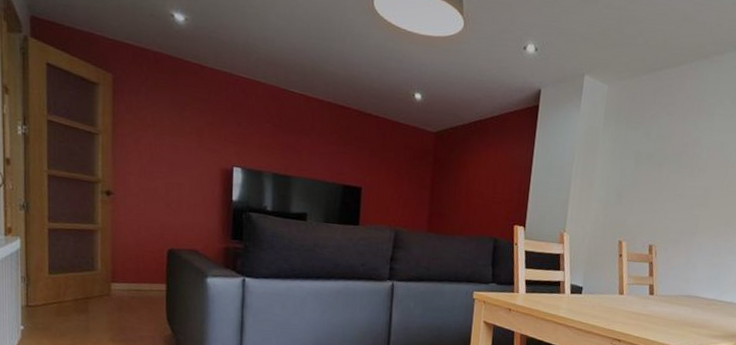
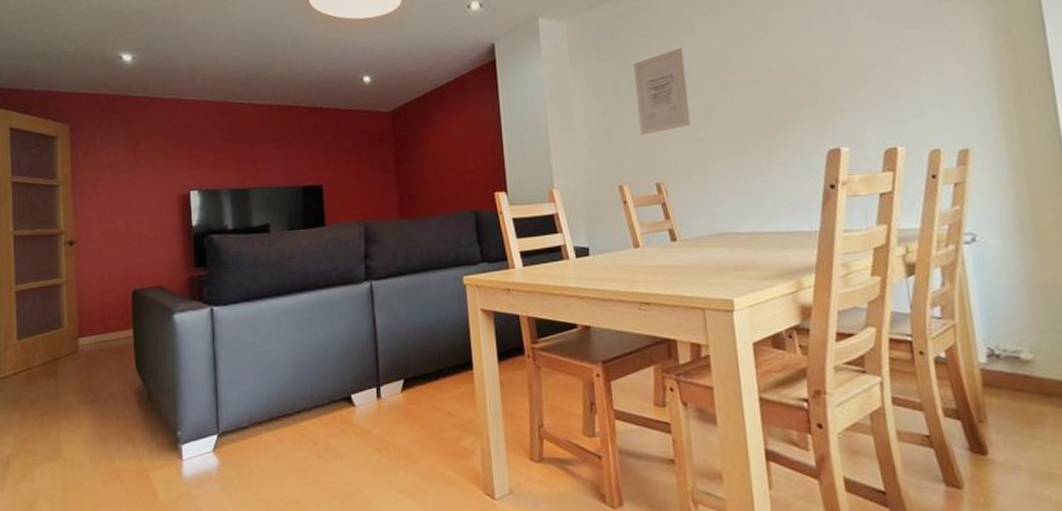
wall art: none [646,131,700,202] -> present [634,48,691,135]

